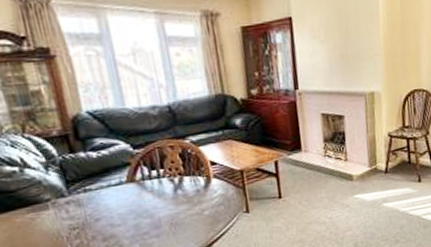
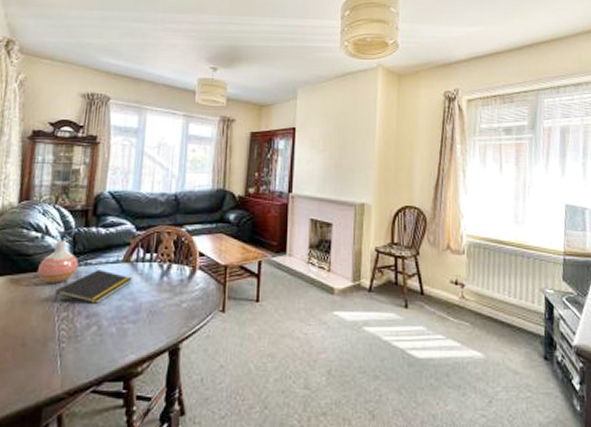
vase: none [28,171,77,216] -> present [38,241,78,283]
notepad: none [58,193,143,234] -> present [54,270,132,304]

